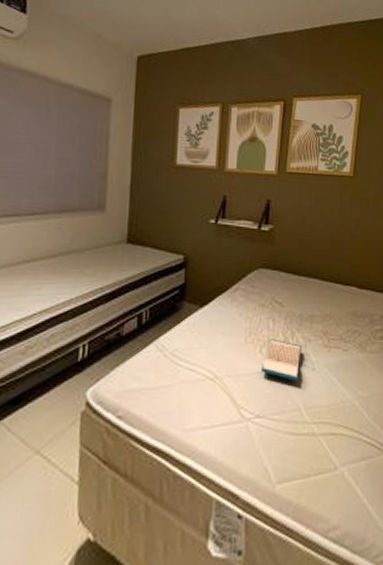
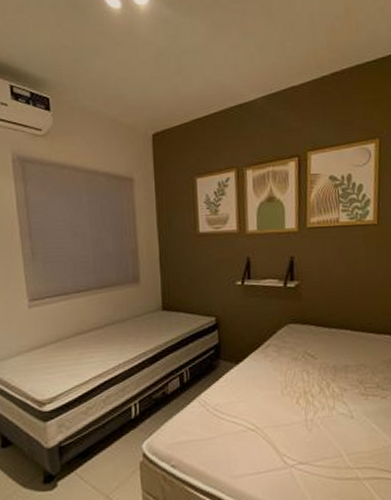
hardback book: present [261,339,301,381] -> none [299,390,339,429]

